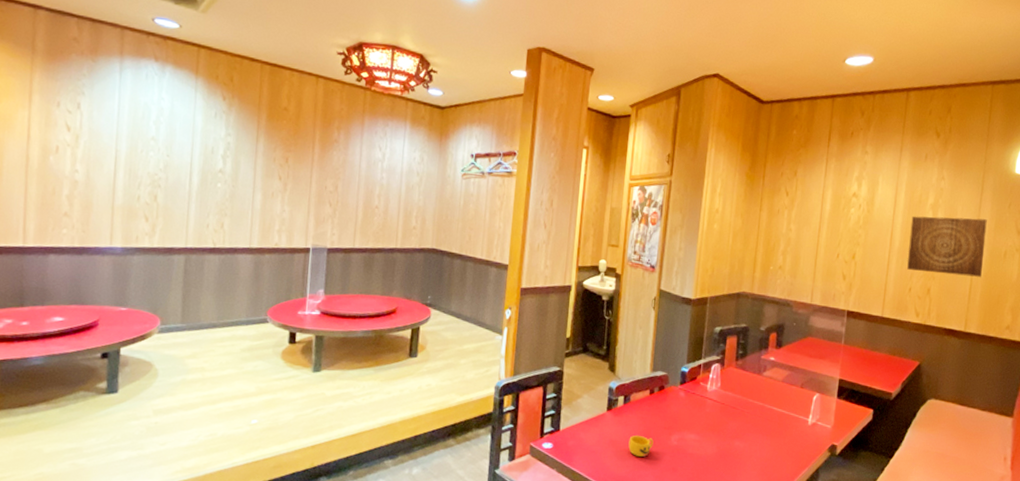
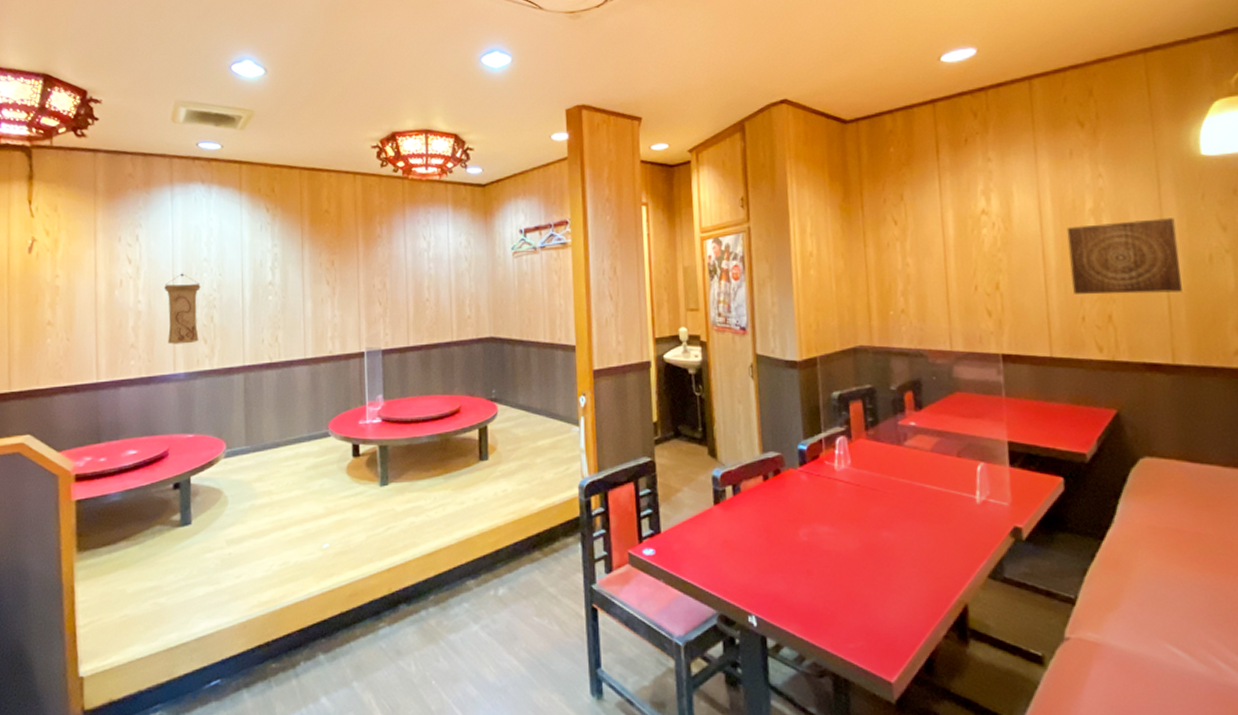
wall scroll: none [105,148,146,220] -> present [164,273,201,344]
cup: present [628,435,654,457] -> none [746,533,778,558]

